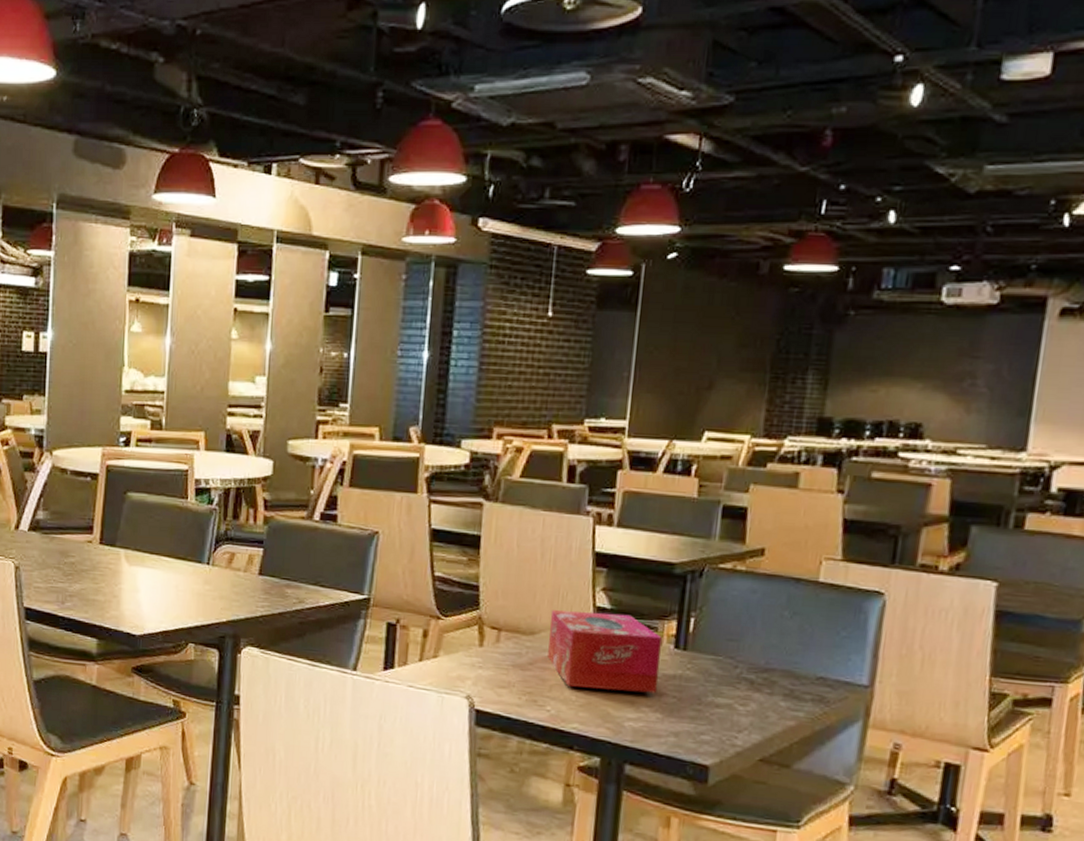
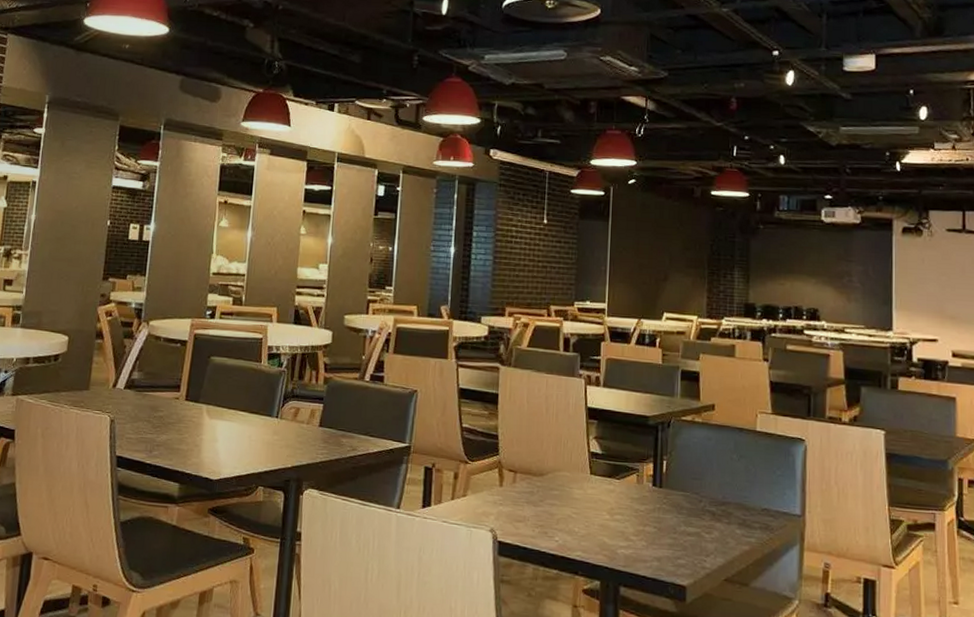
tissue box: present [548,610,662,694] -> none [554,455,642,525]

